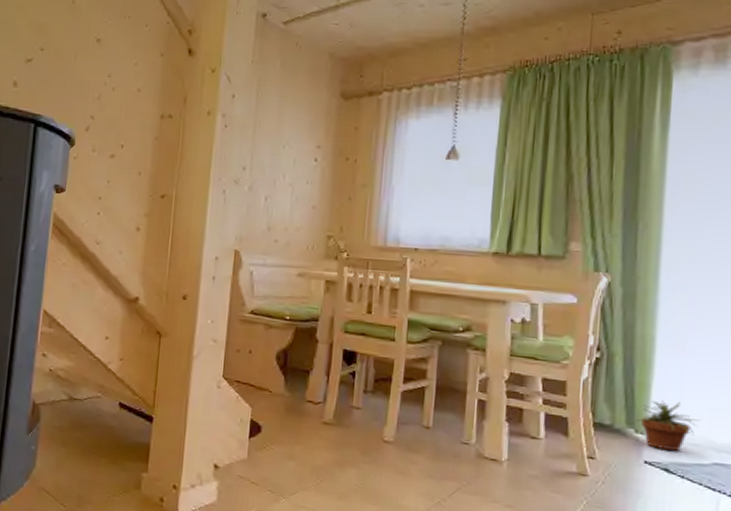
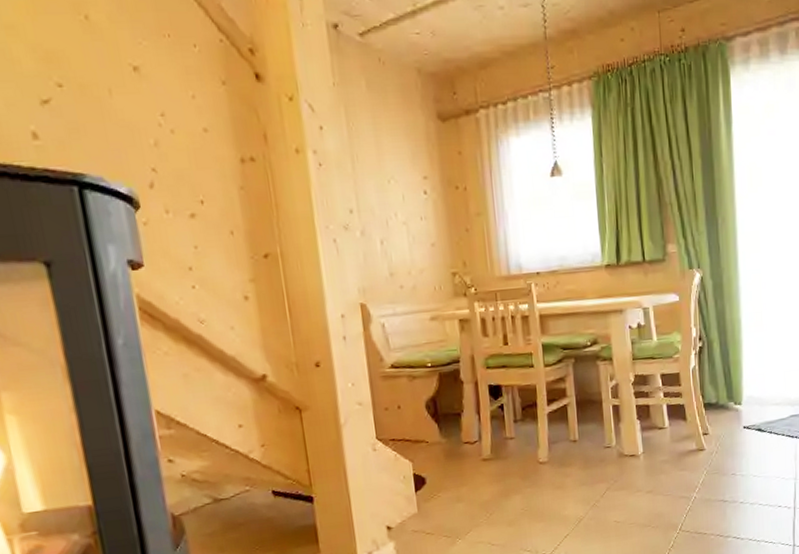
potted plant: present [636,401,700,452] -> none [734,370,778,414]

